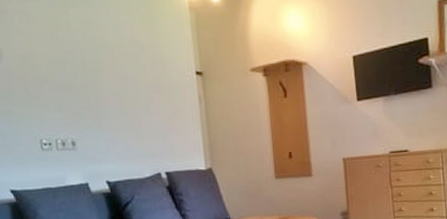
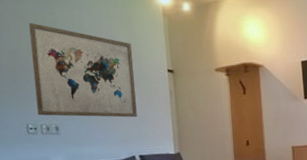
wall art: none [40,23,162,129] -> present [29,22,137,118]

